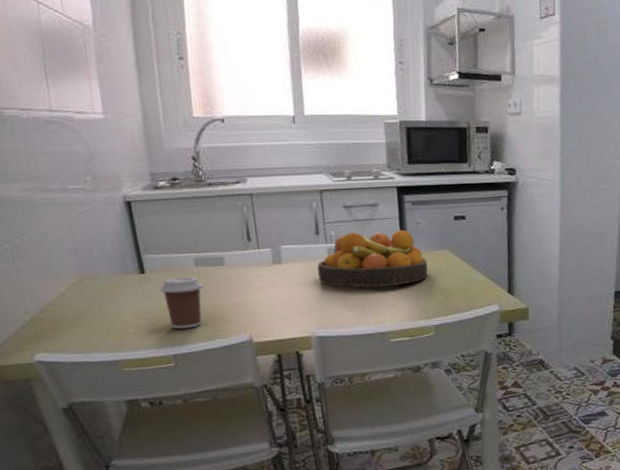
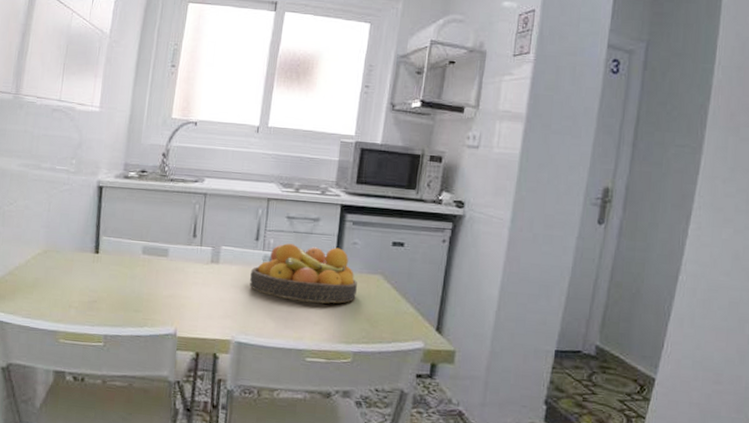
coffee cup: present [160,276,204,329] -> none [108,261,145,312]

